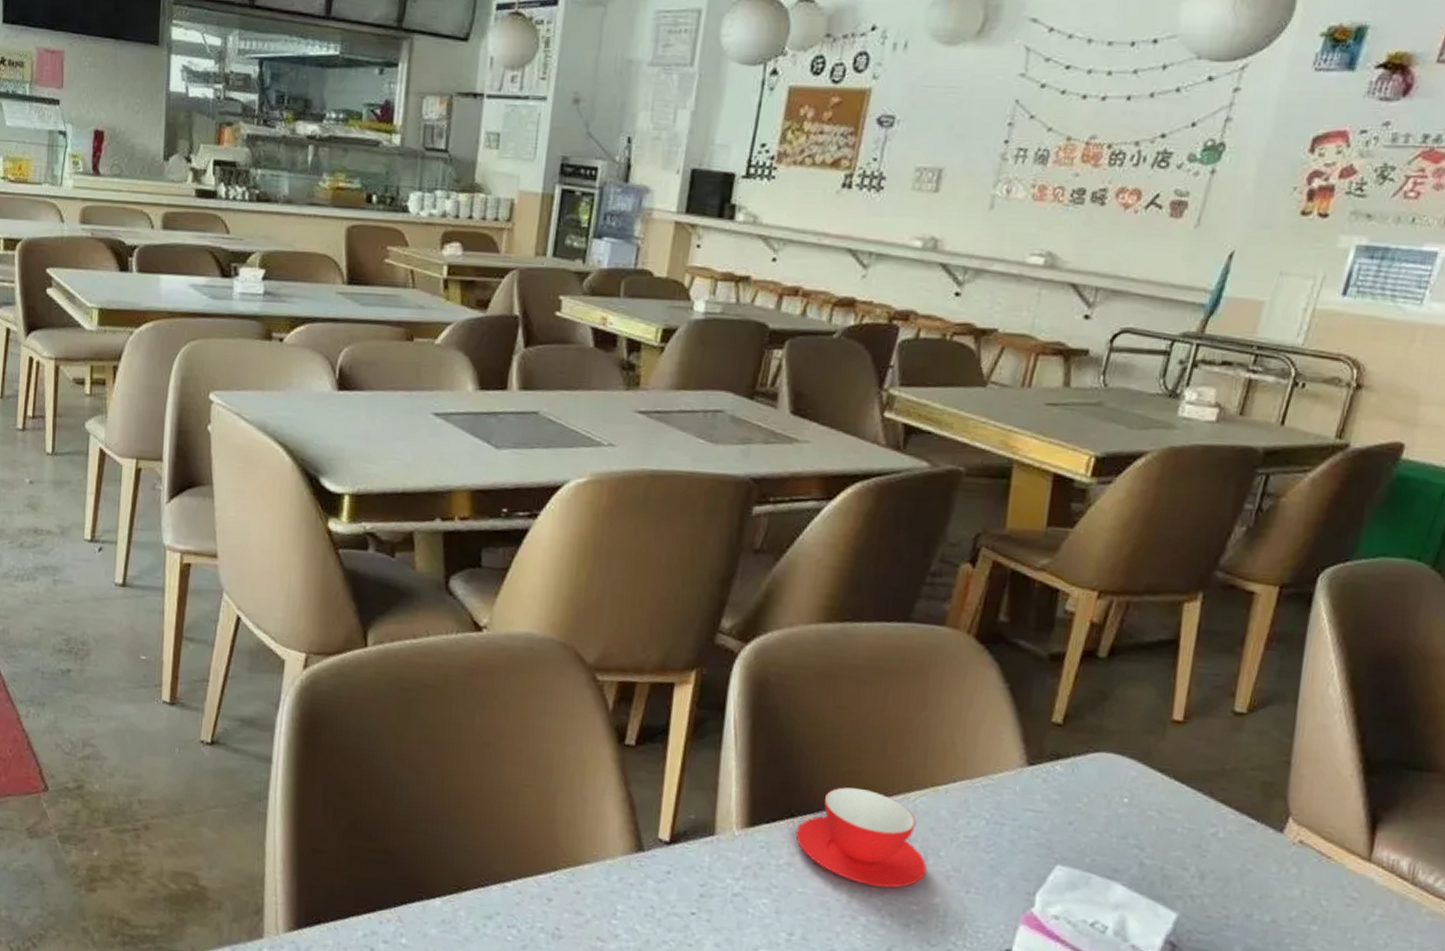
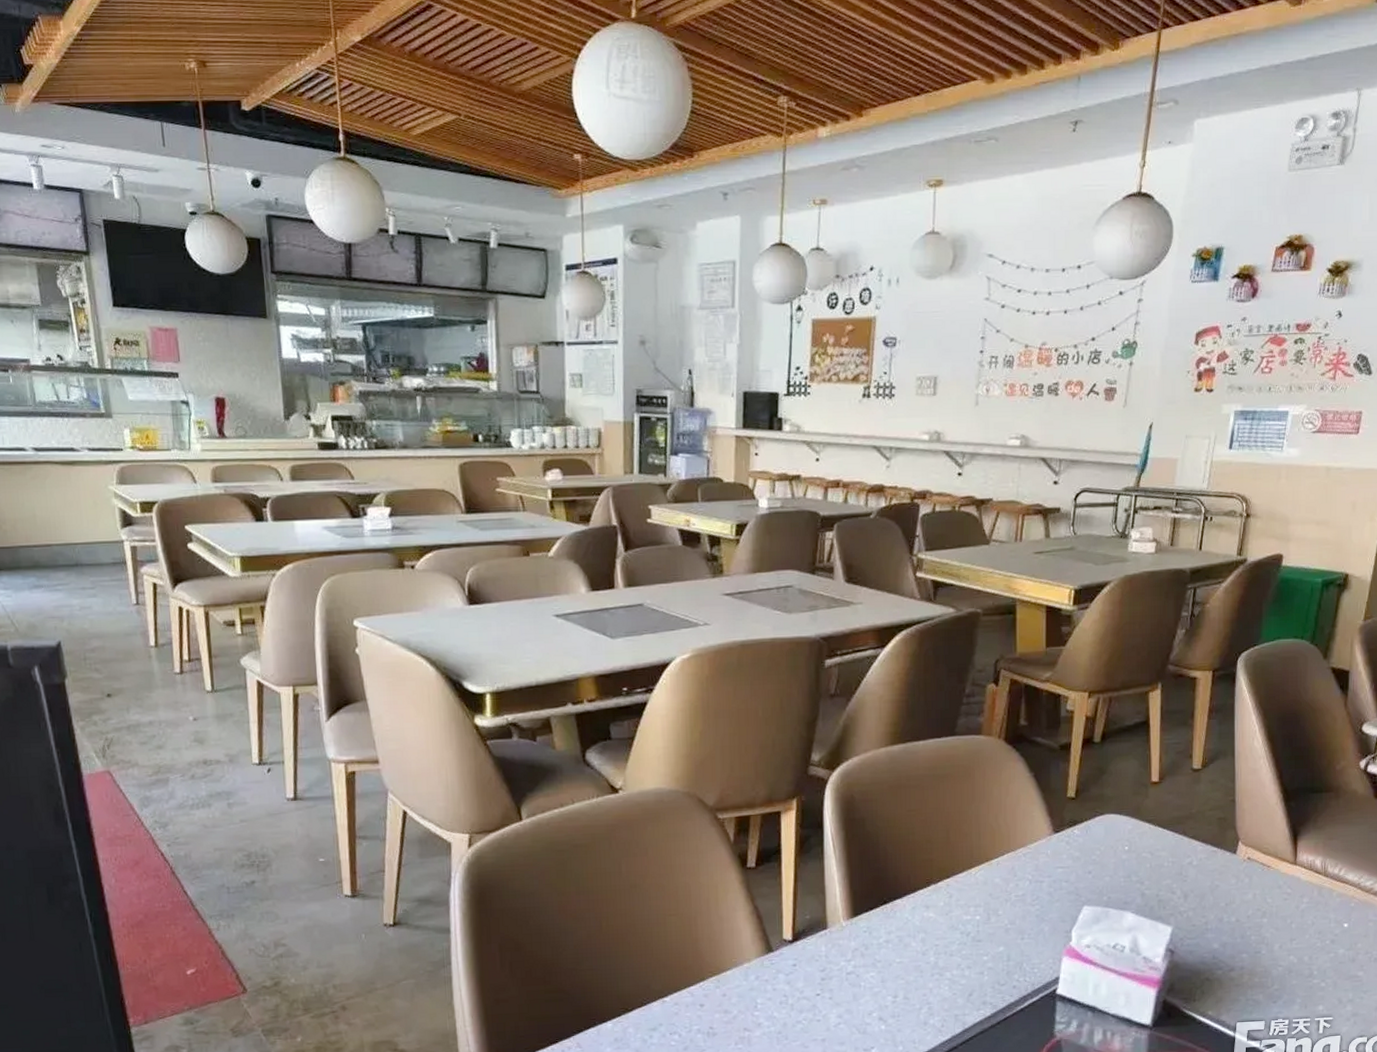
teacup: present [795,787,927,888] -> none [889,872,990,947]

